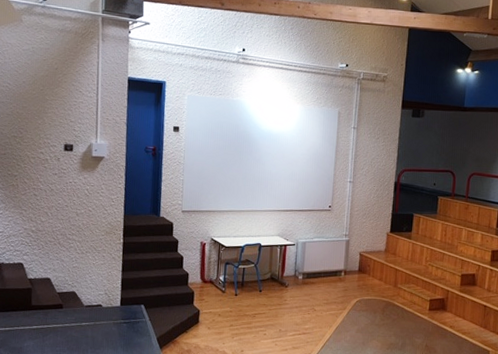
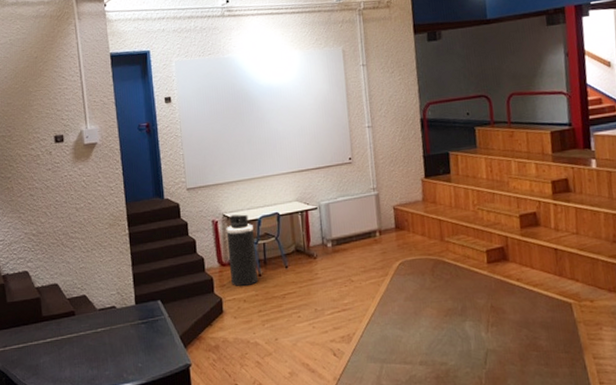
trash can: none [210,240,236,302] -> present [226,214,258,286]

